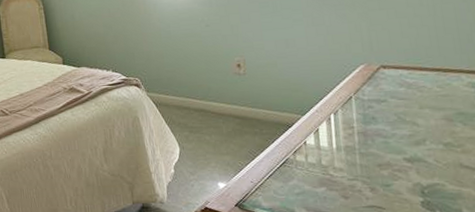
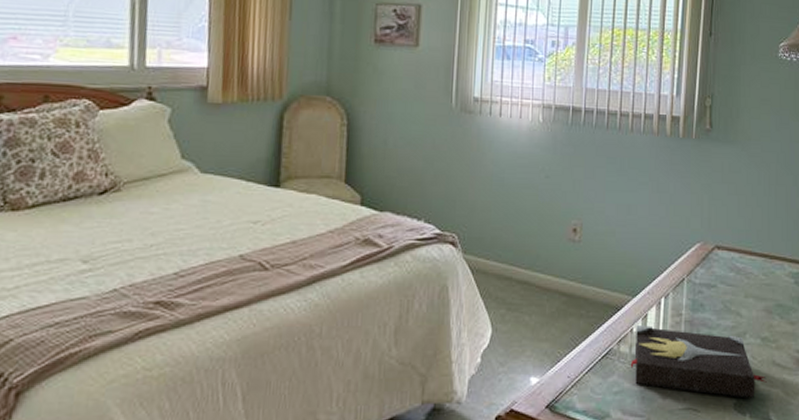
hardback book: none [308,137,456,197] -> present [630,324,767,398]

